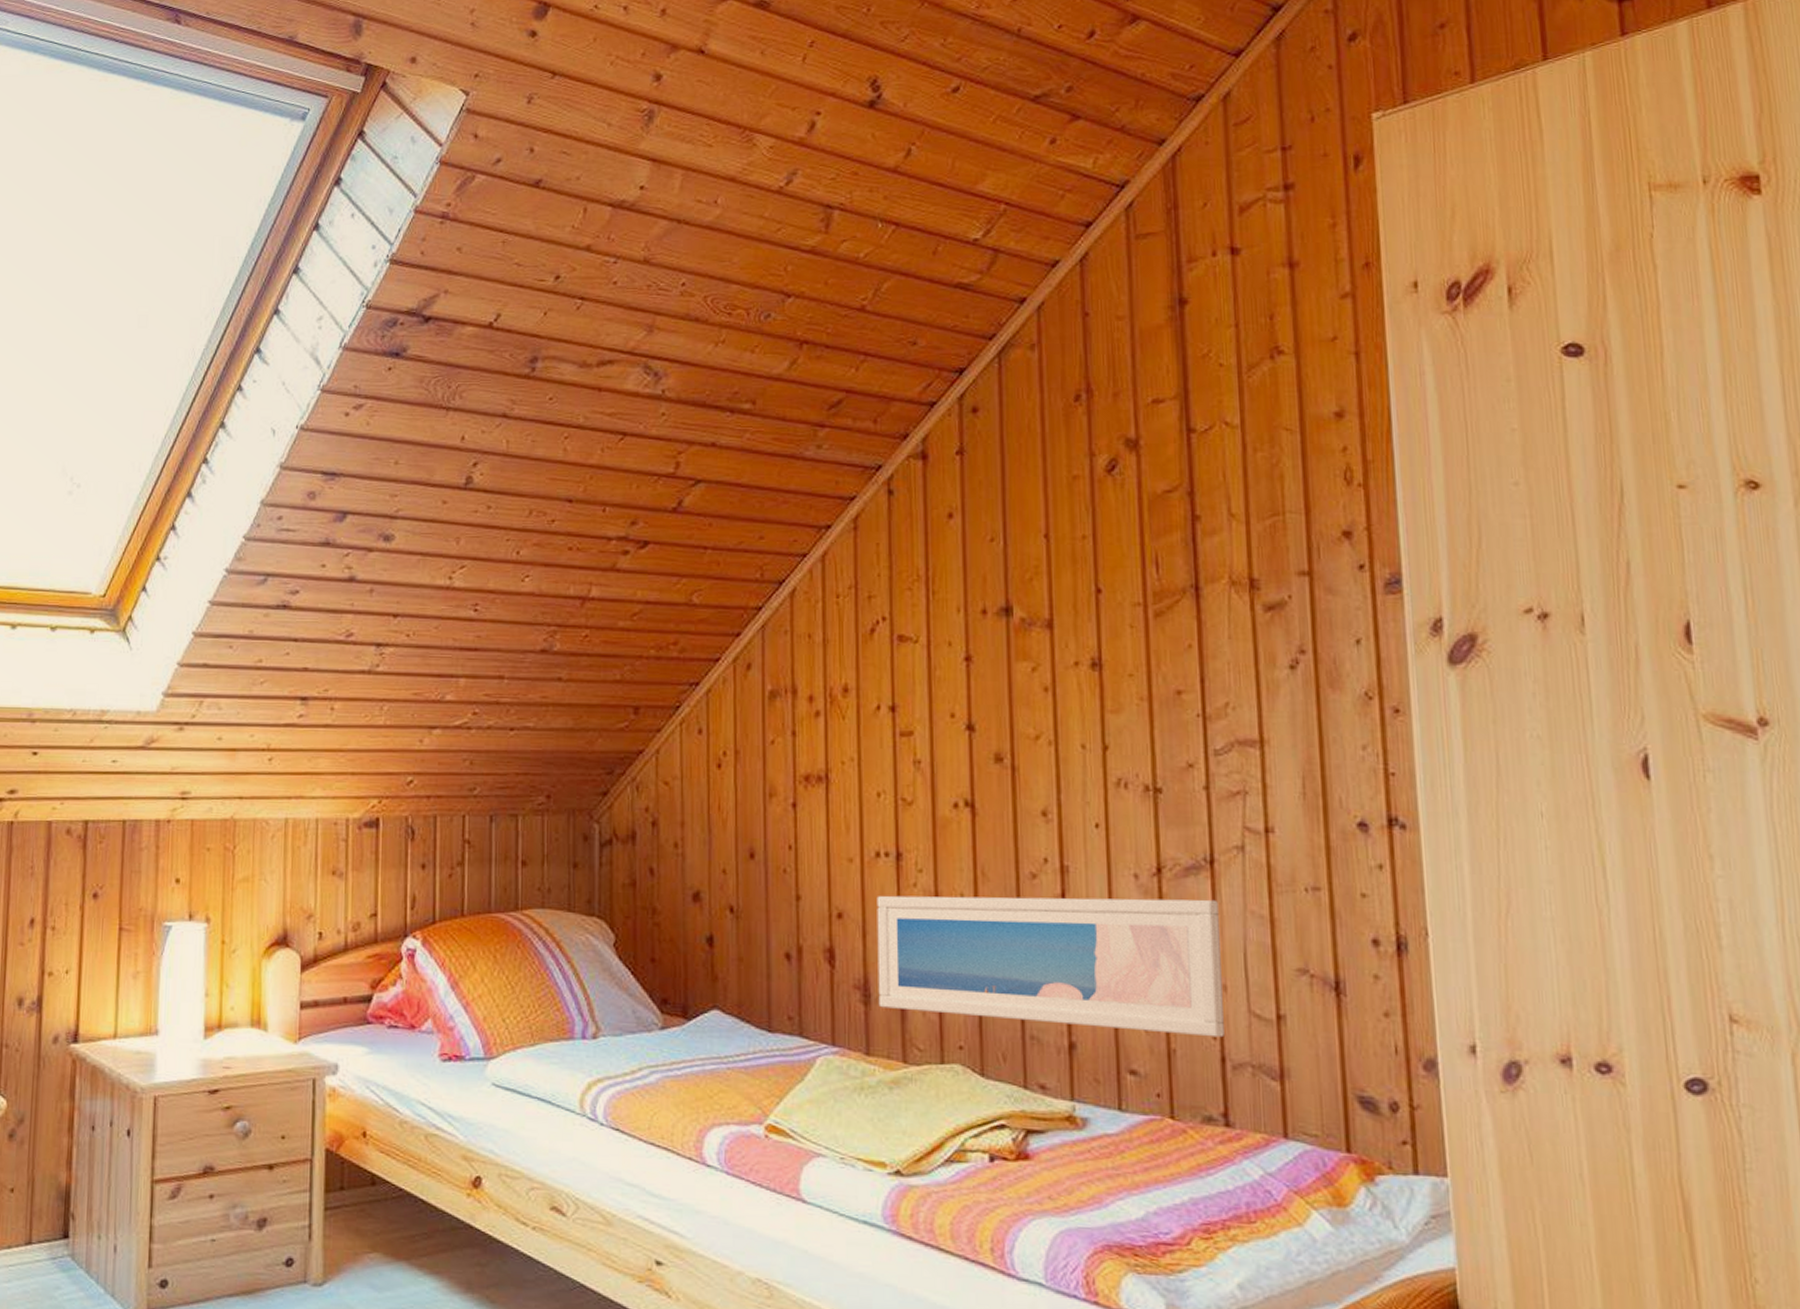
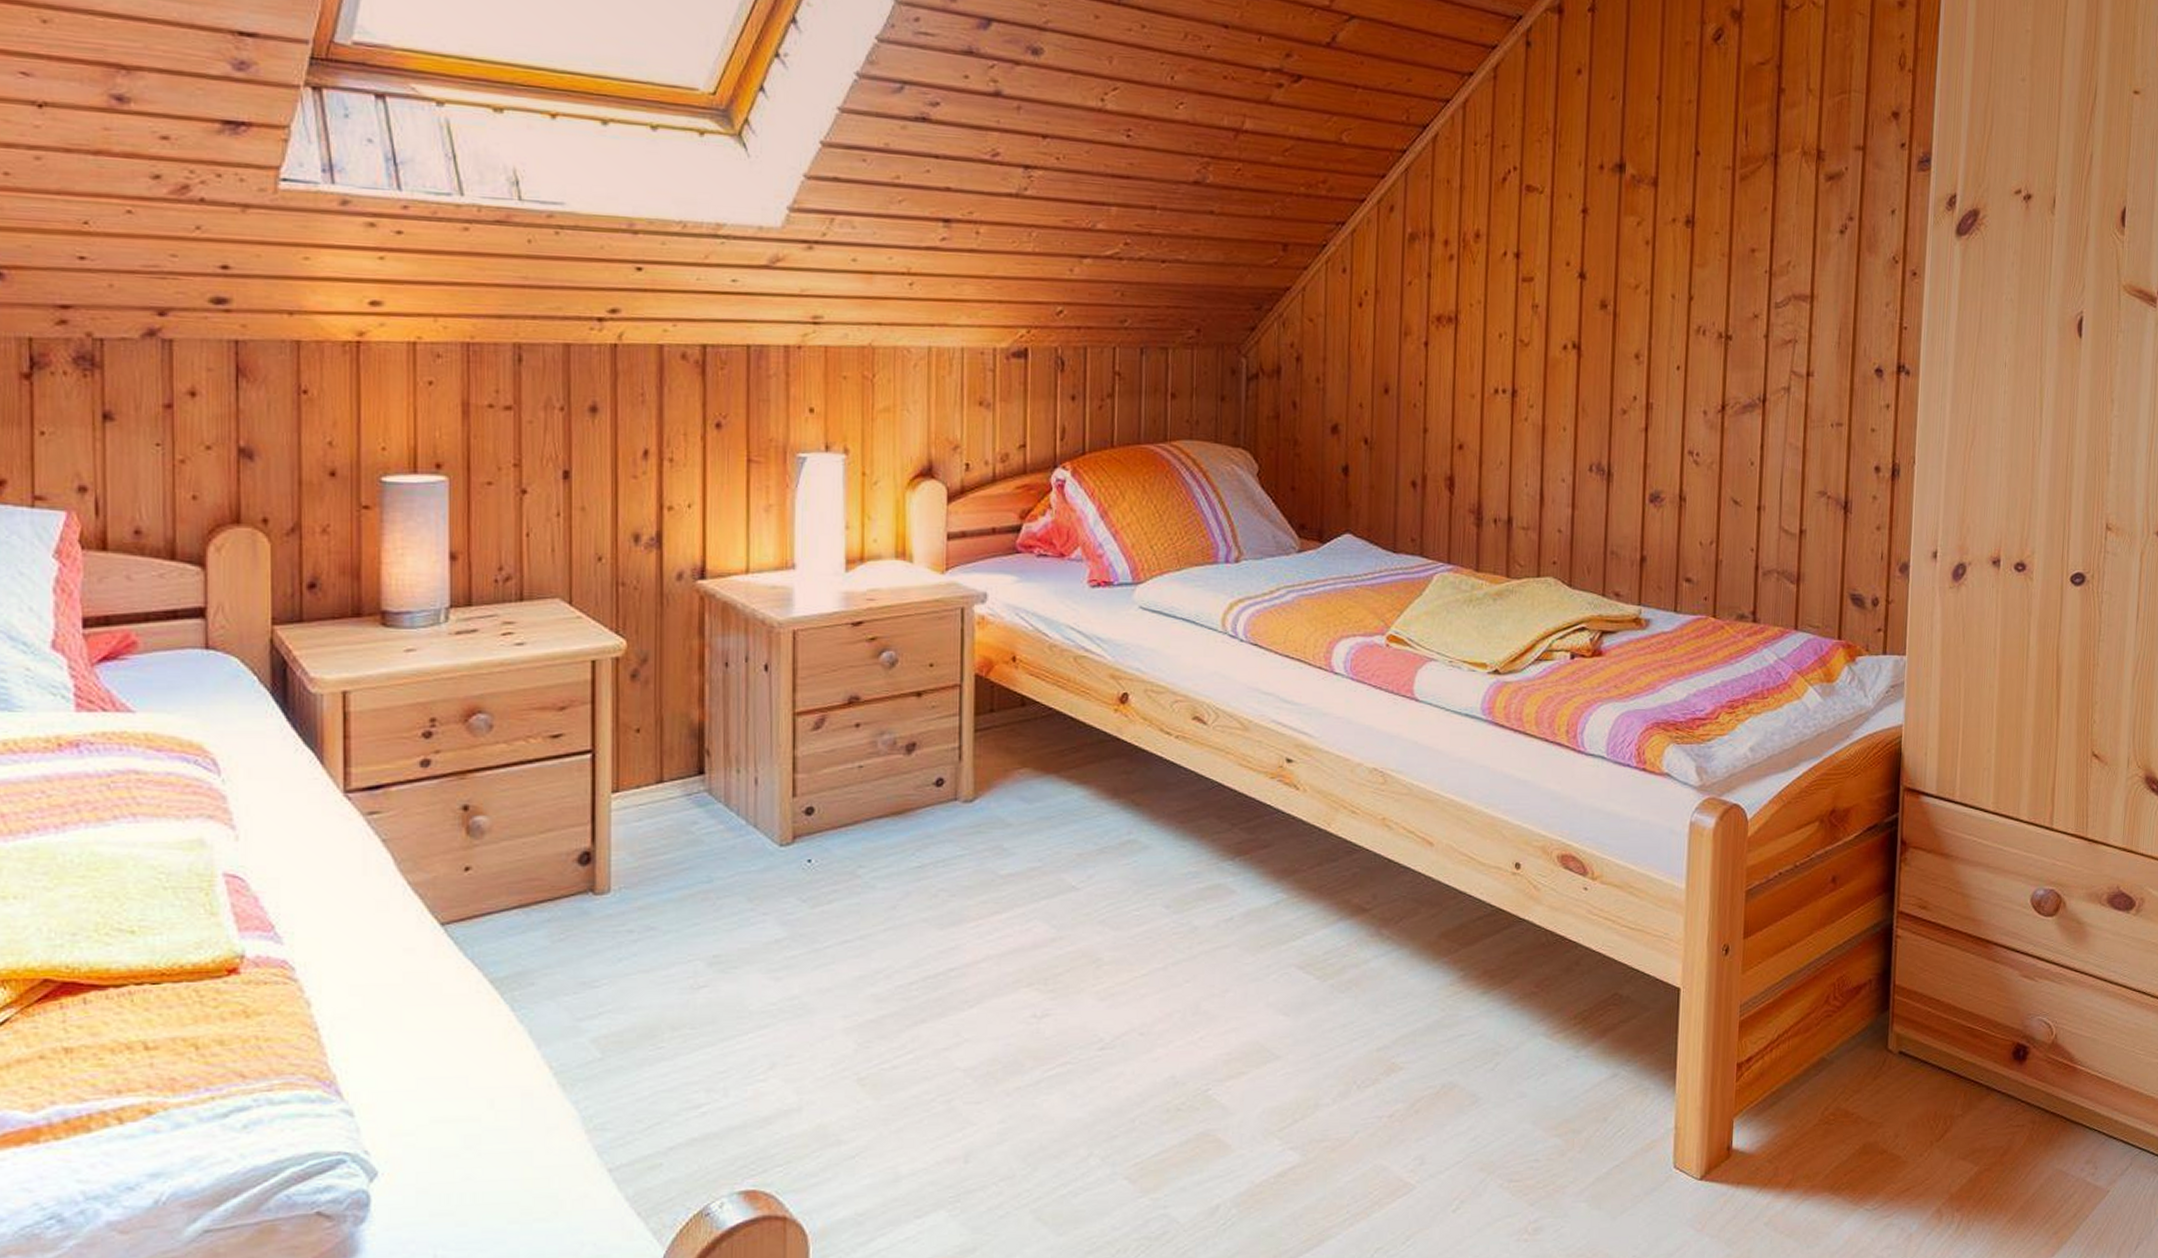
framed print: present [877,895,1224,1038] -> none [1489,428,1766,550]

